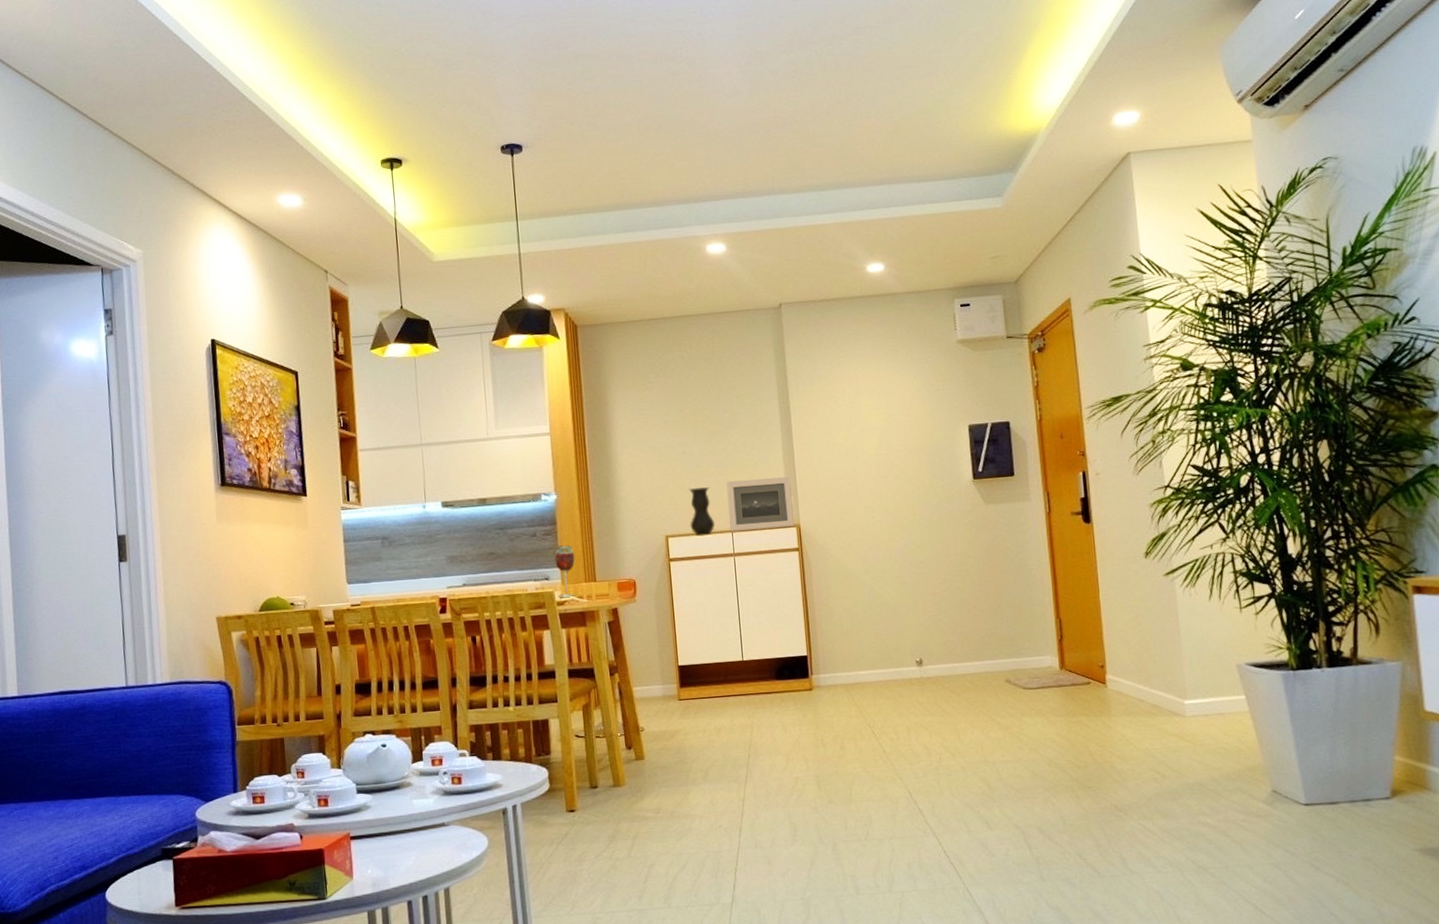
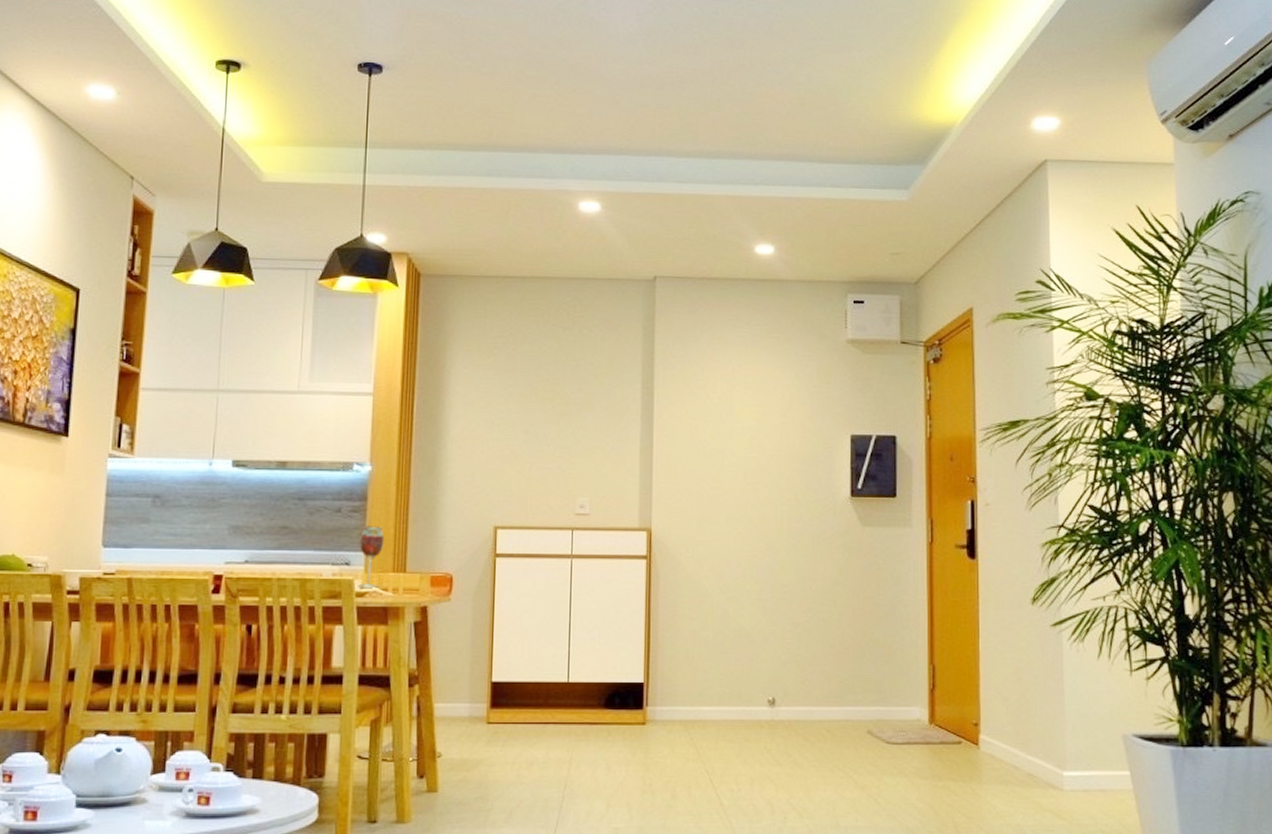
vase: present [688,487,715,537] -> none [524,475,554,531]
picture frame: present [726,477,794,533] -> none [570,470,646,531]

